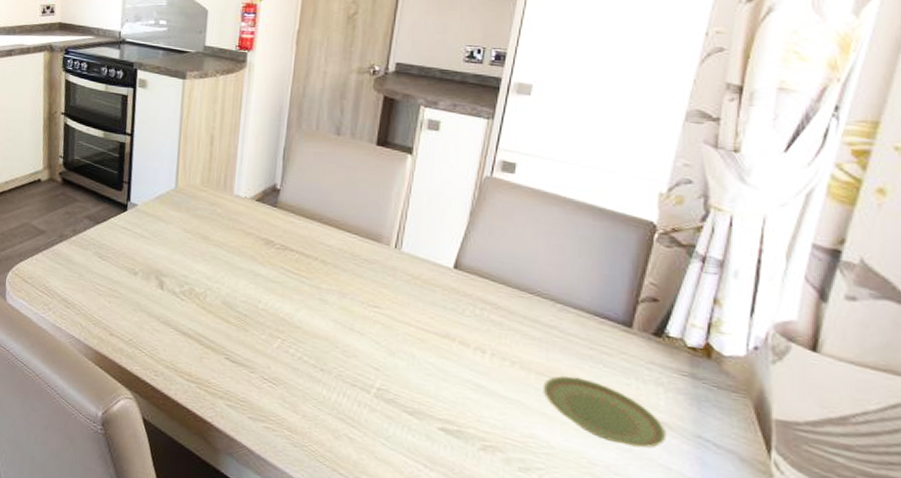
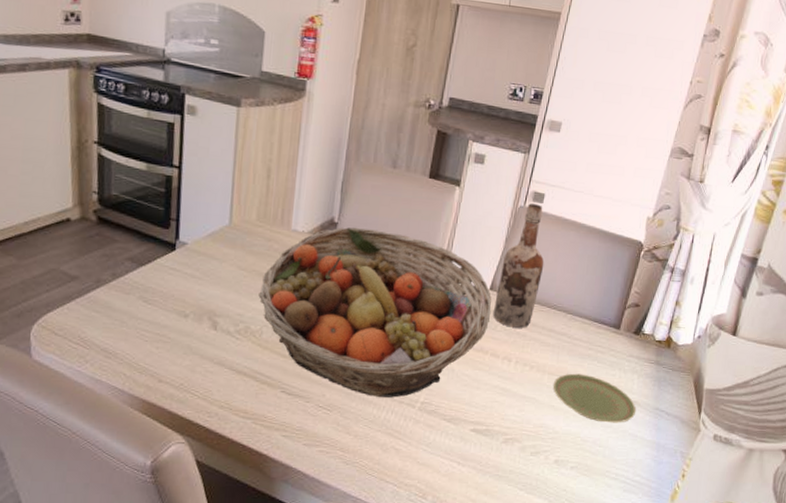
fruit basket: none [202,194,457,380] -> present [258,227,492,398]
wine bottle: none [460,174,521,315] -> present [493,203,544,328]

